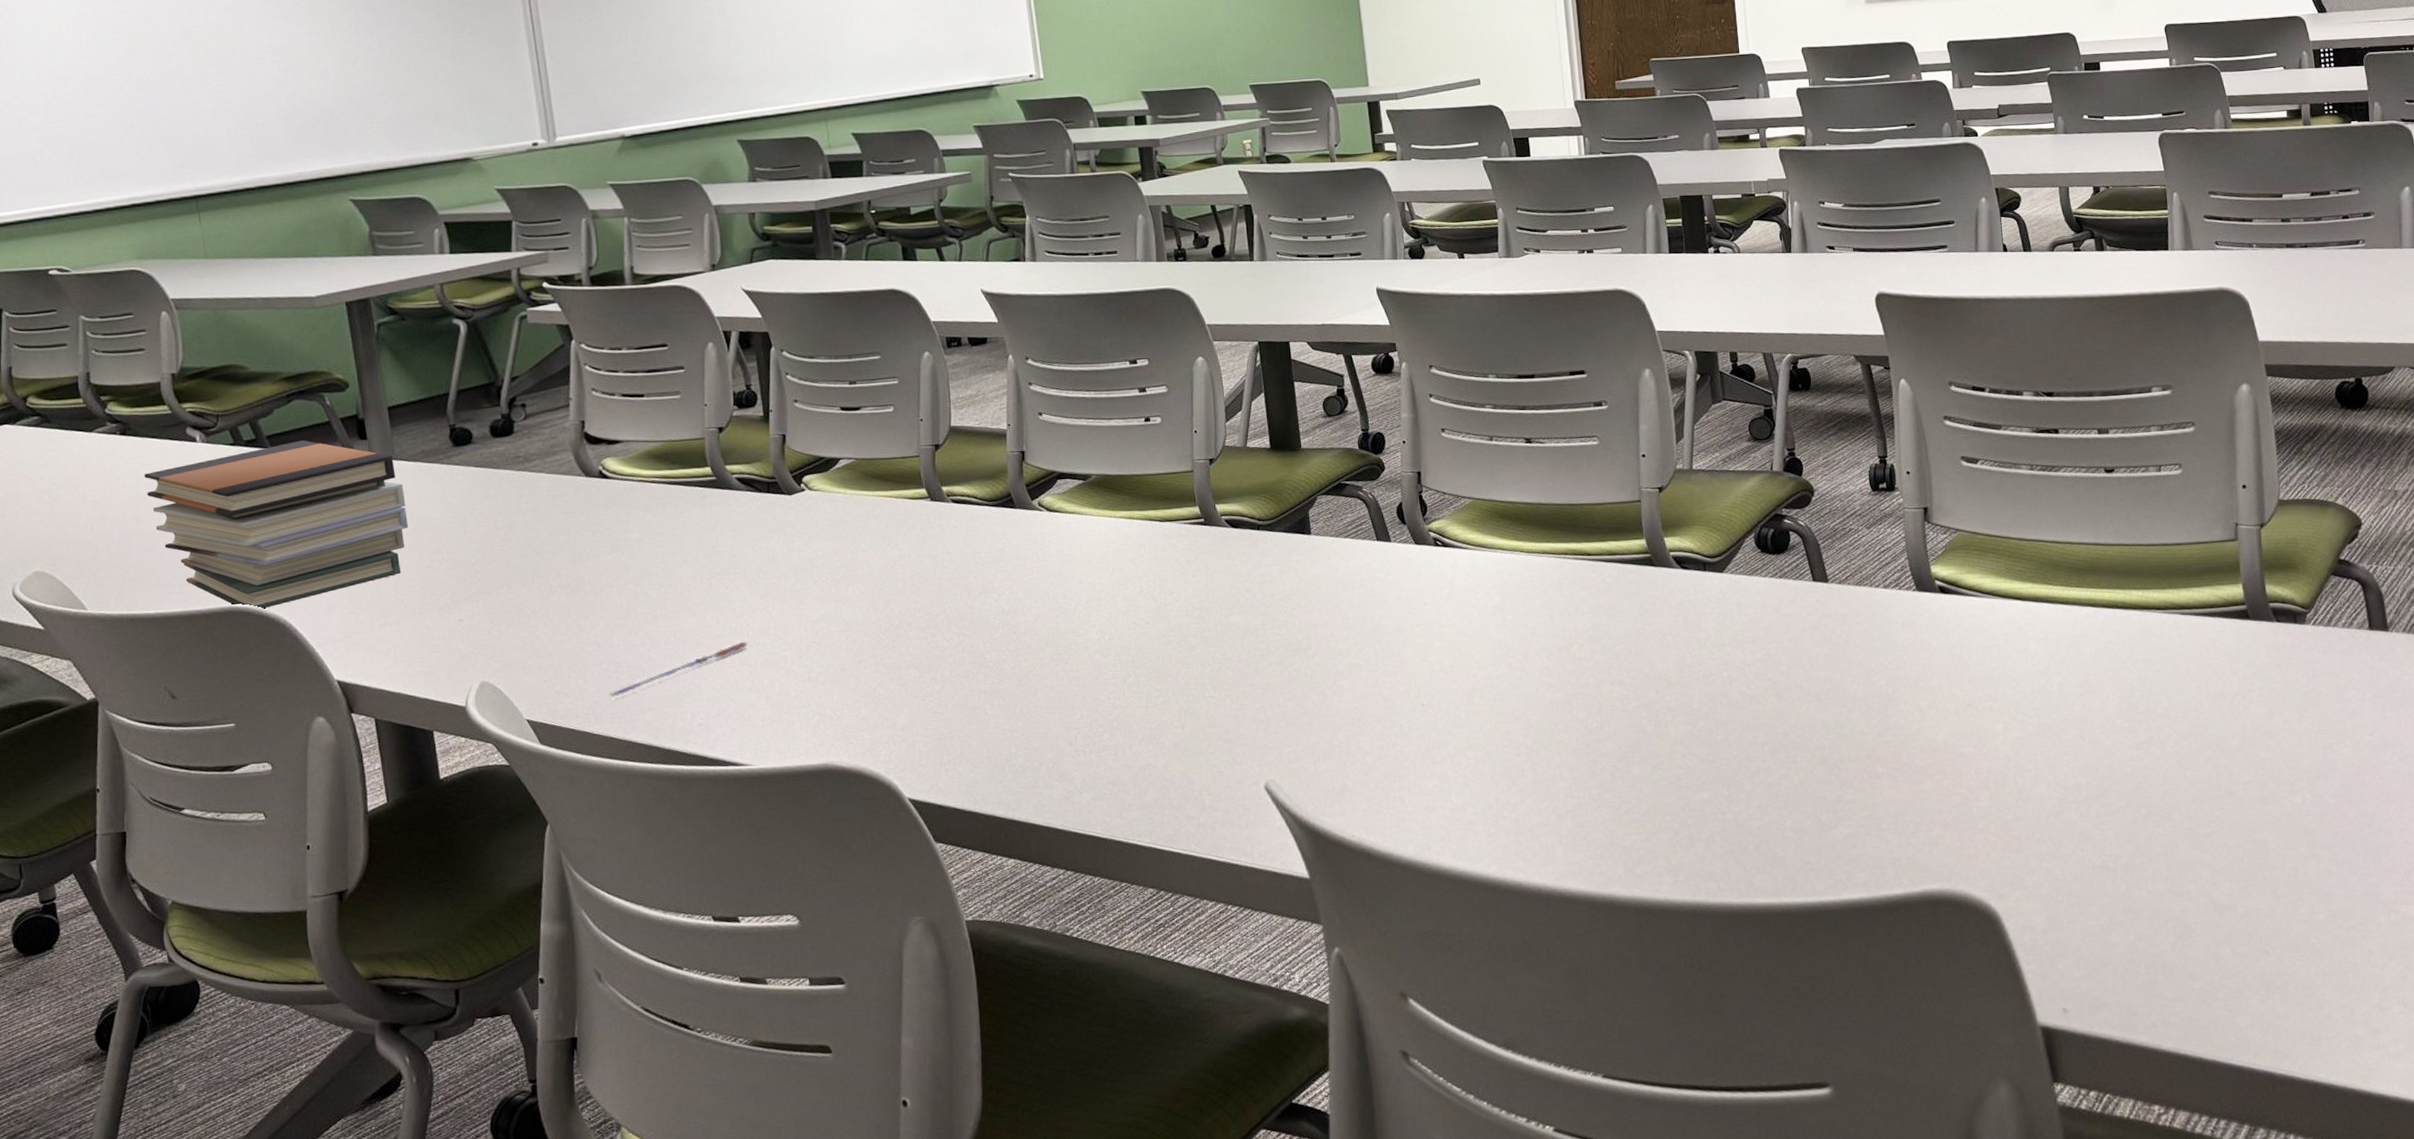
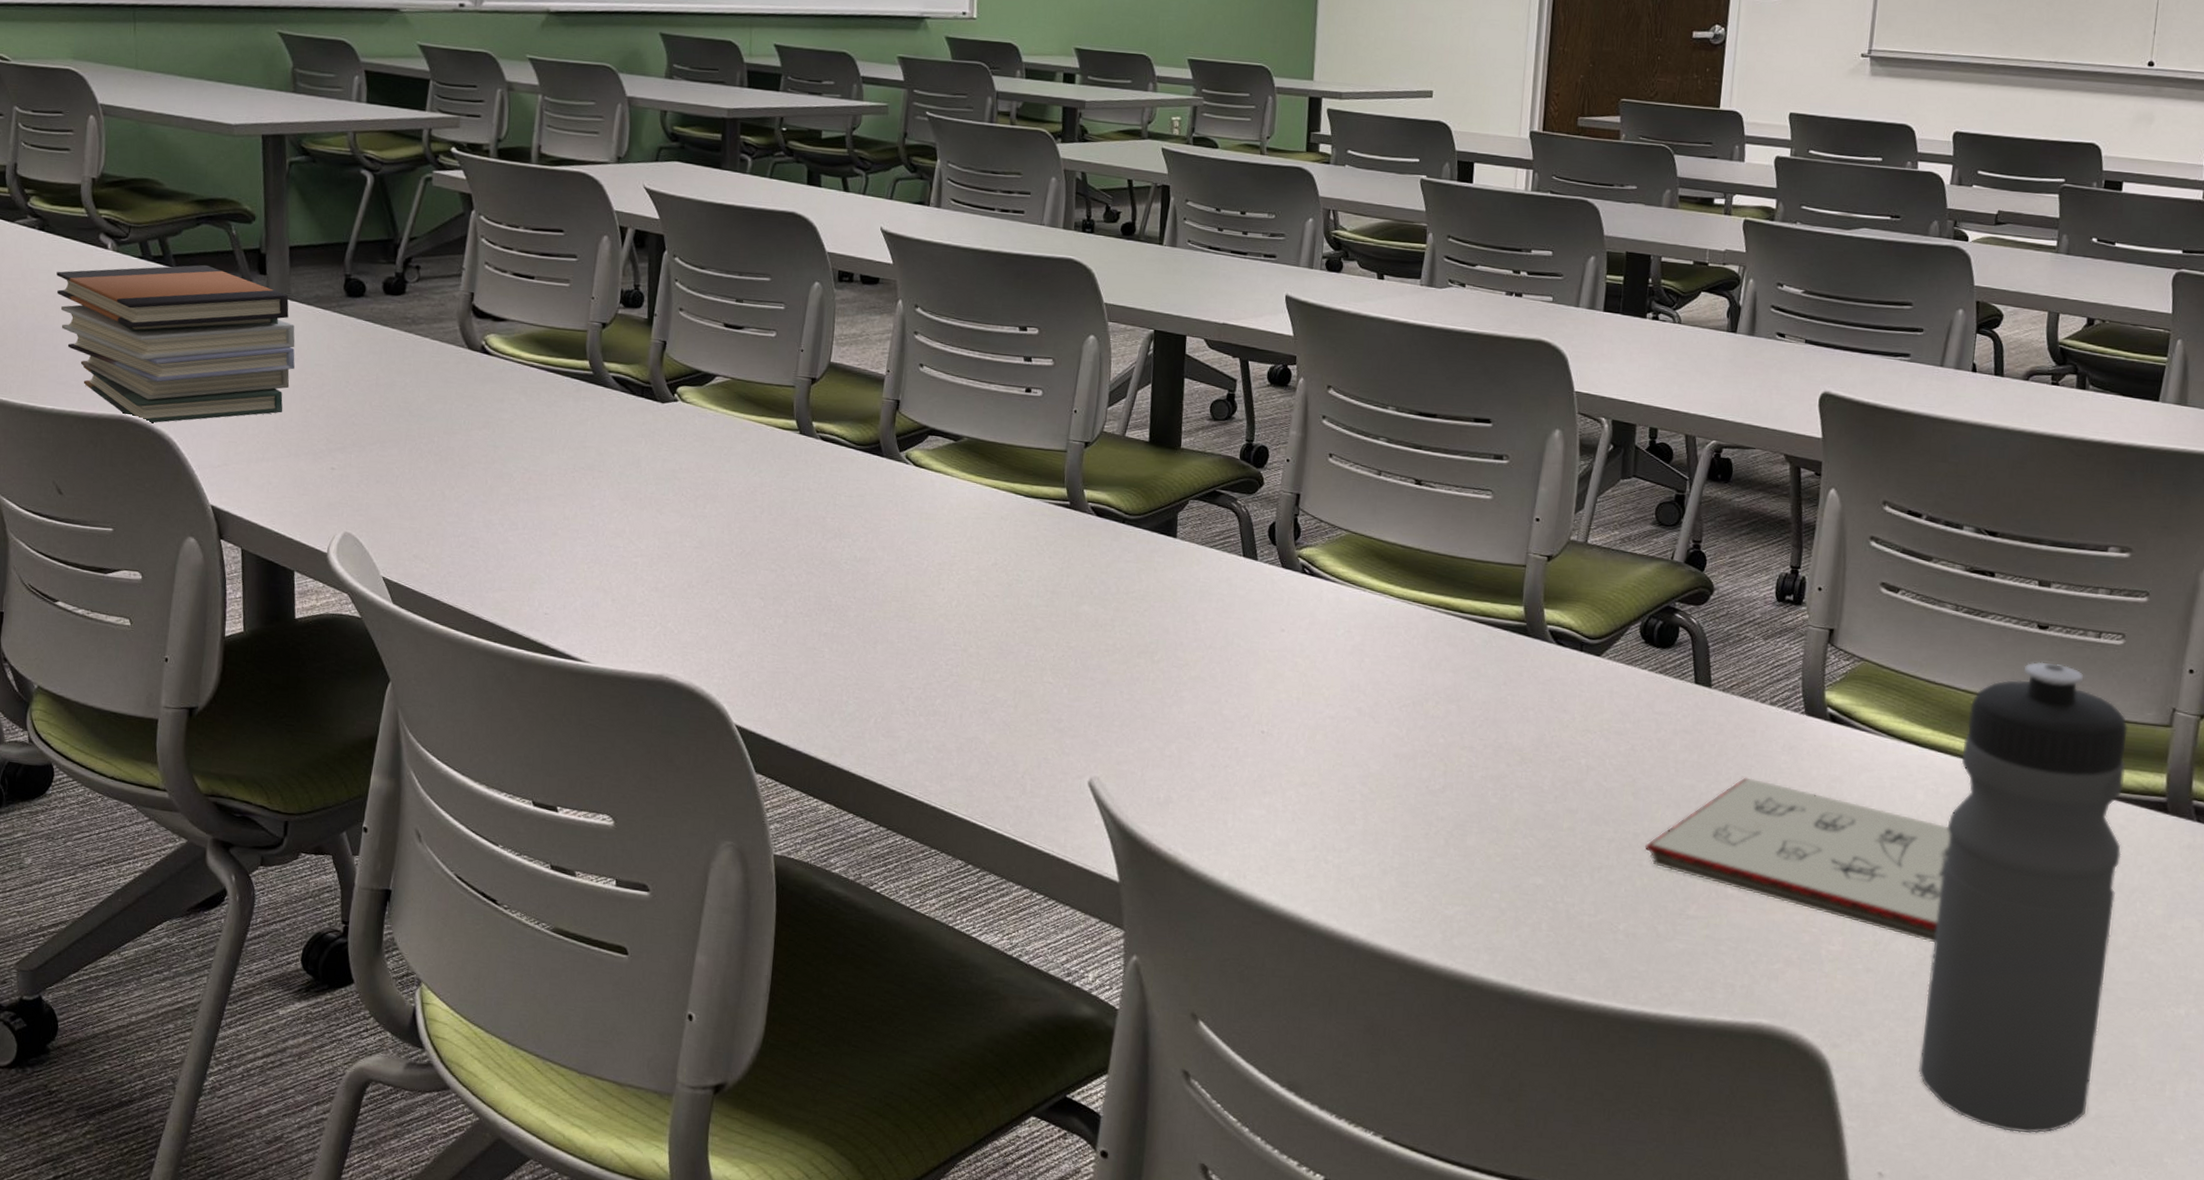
pen: present [608,641,748,698] -> none [462,539,602,572]
notepad: none [1795,659,2072,781] -> present [1644,777,1951,943]
water bottle: none [2060,501,2234,944] -> present [1919,661,2128,1134]

